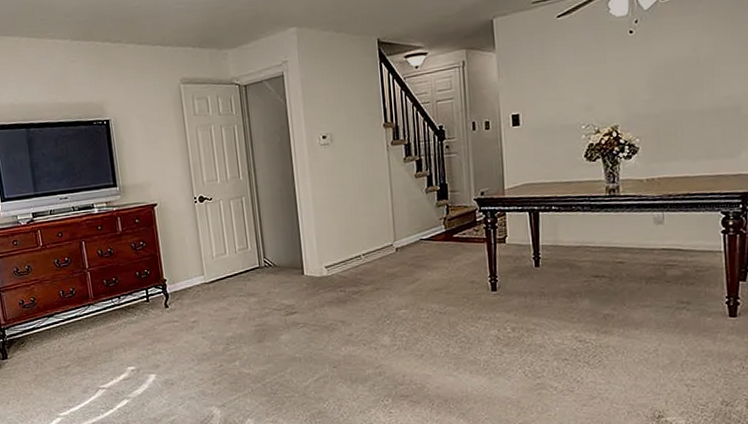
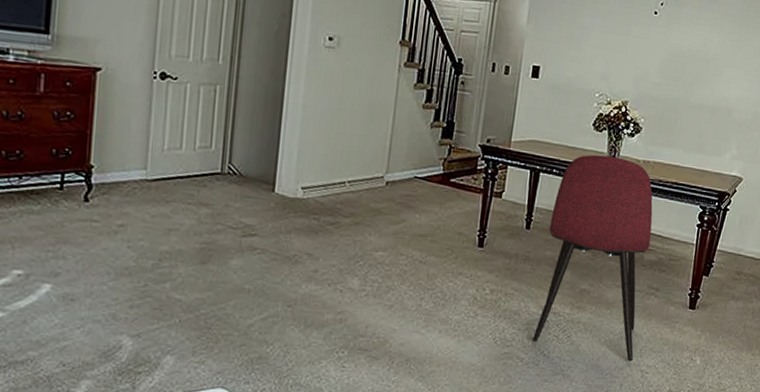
dining chair: none [558,181,674,378] -> present [532,154,653,362]

